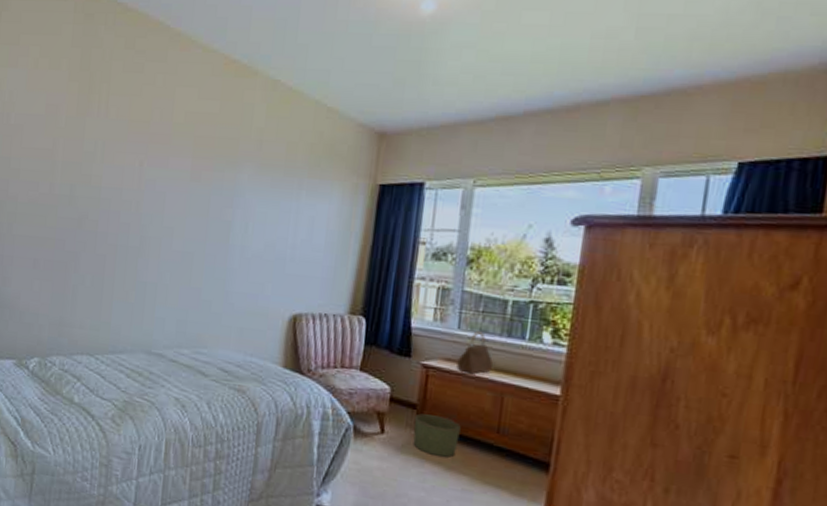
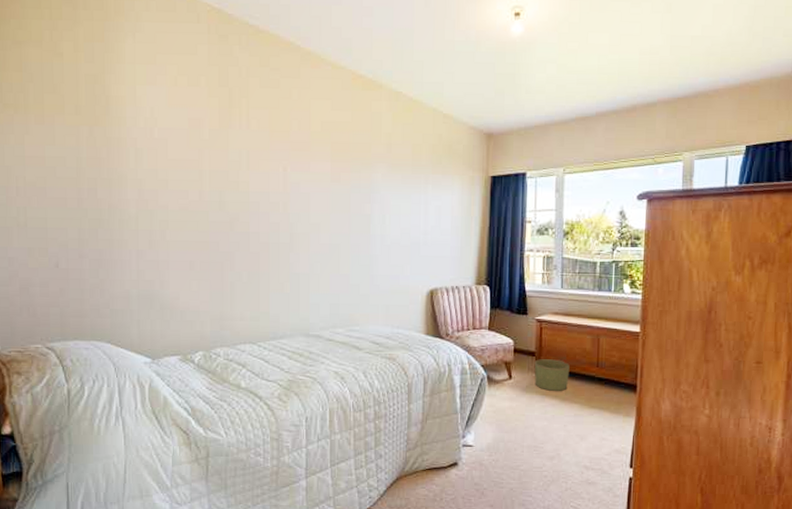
handbag: present [456,331,494,375] -> none [563,288,590,323]

